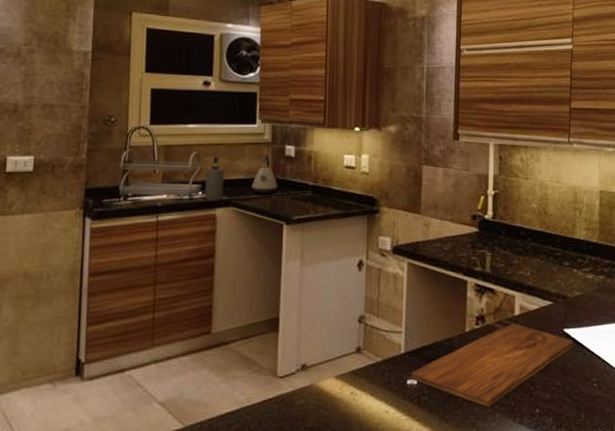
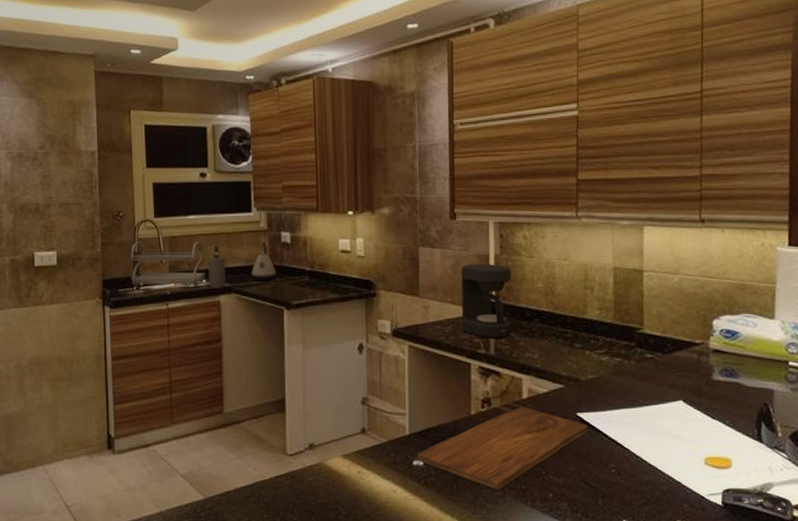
coffee maker: none [460,183,509,256] -> present [461,263,512,338]

